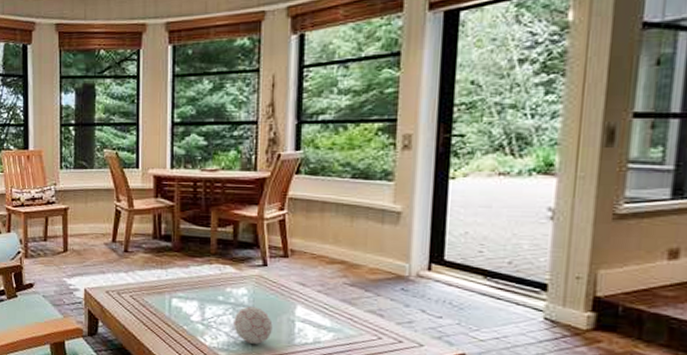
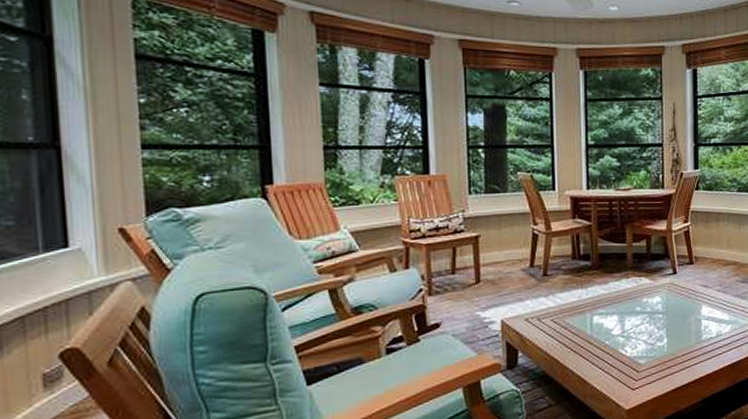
decorative ball: present [233,306,273,344] -> none [651,312,684,347]

